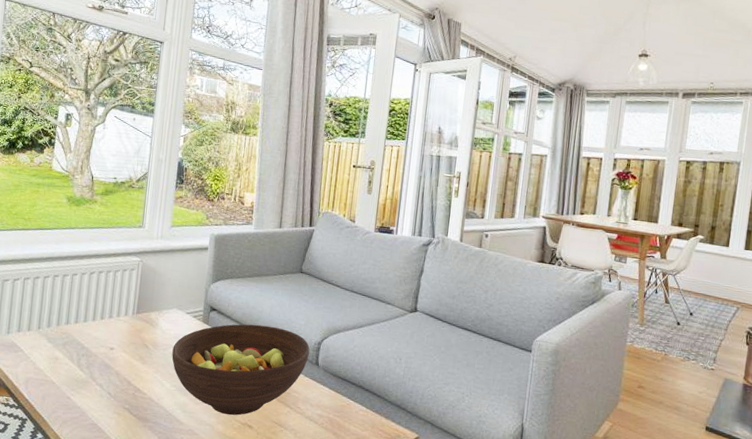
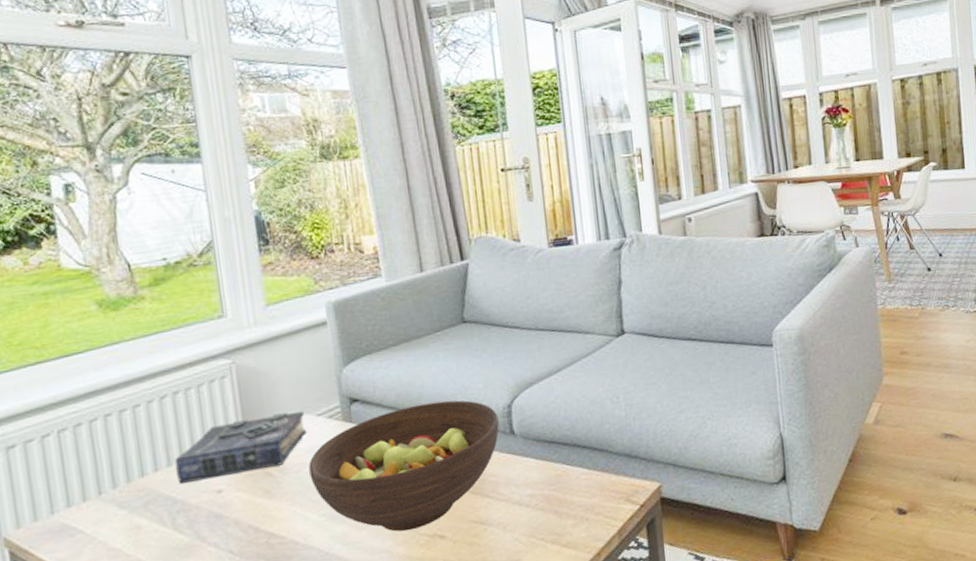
book: none [88,302,178,342] -> present [175,410,308,484]

